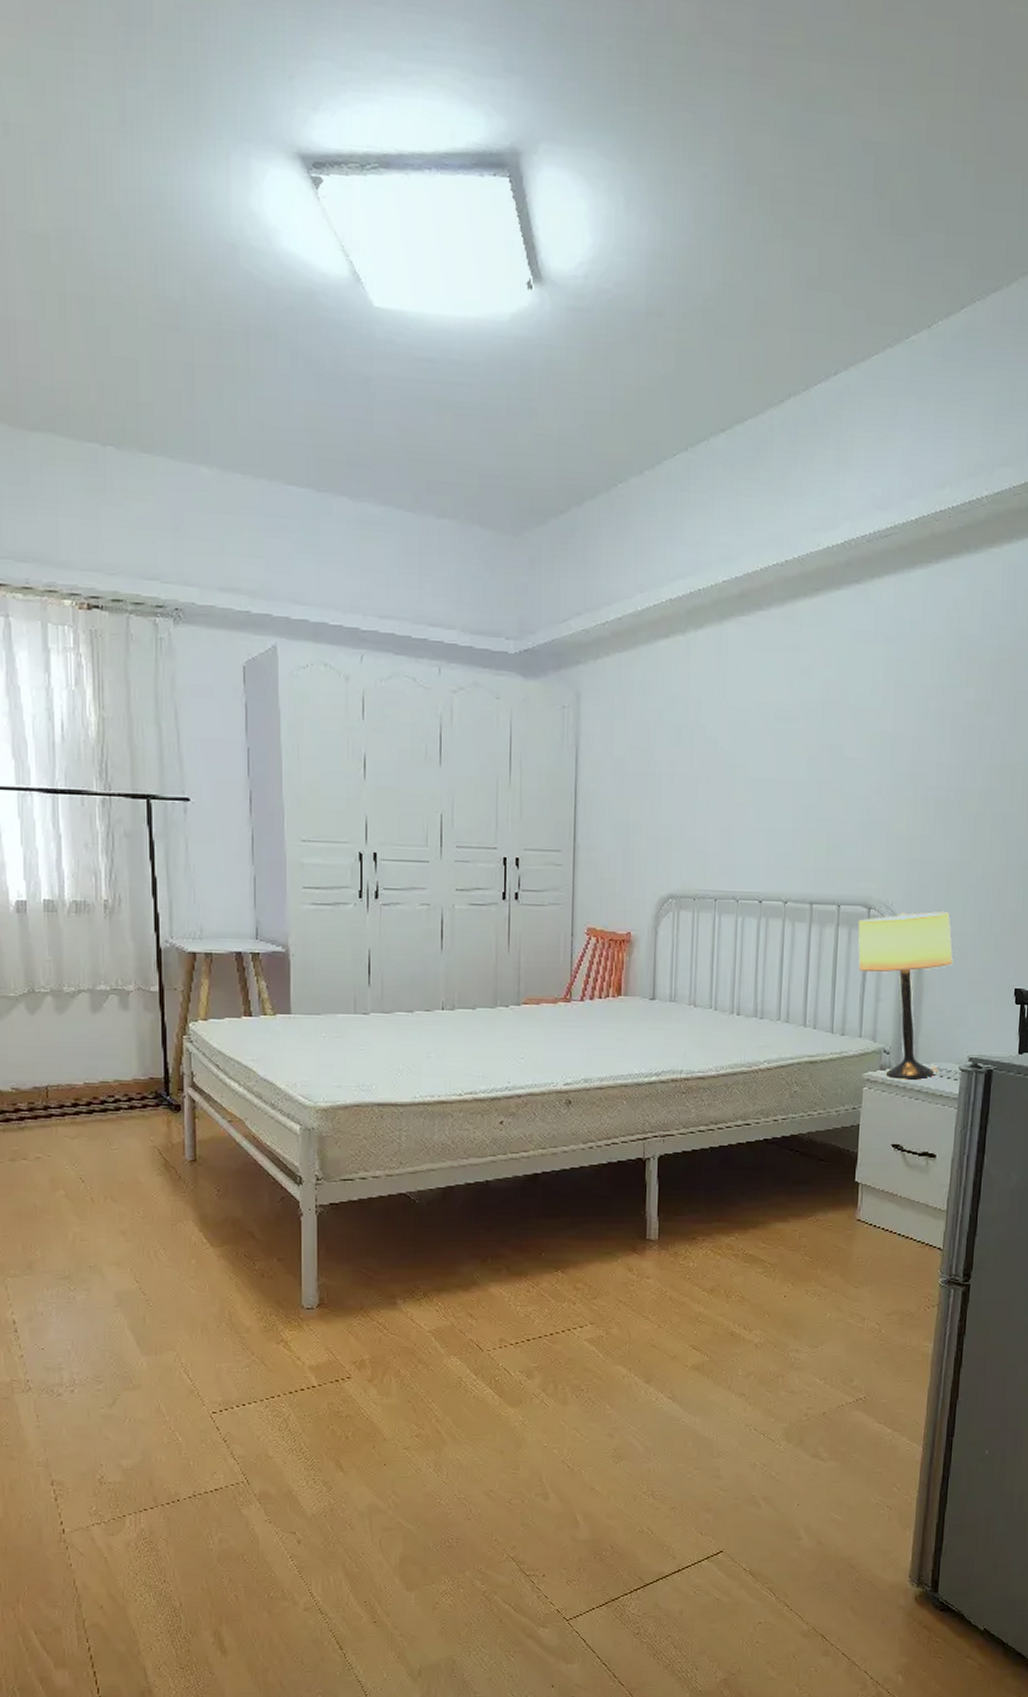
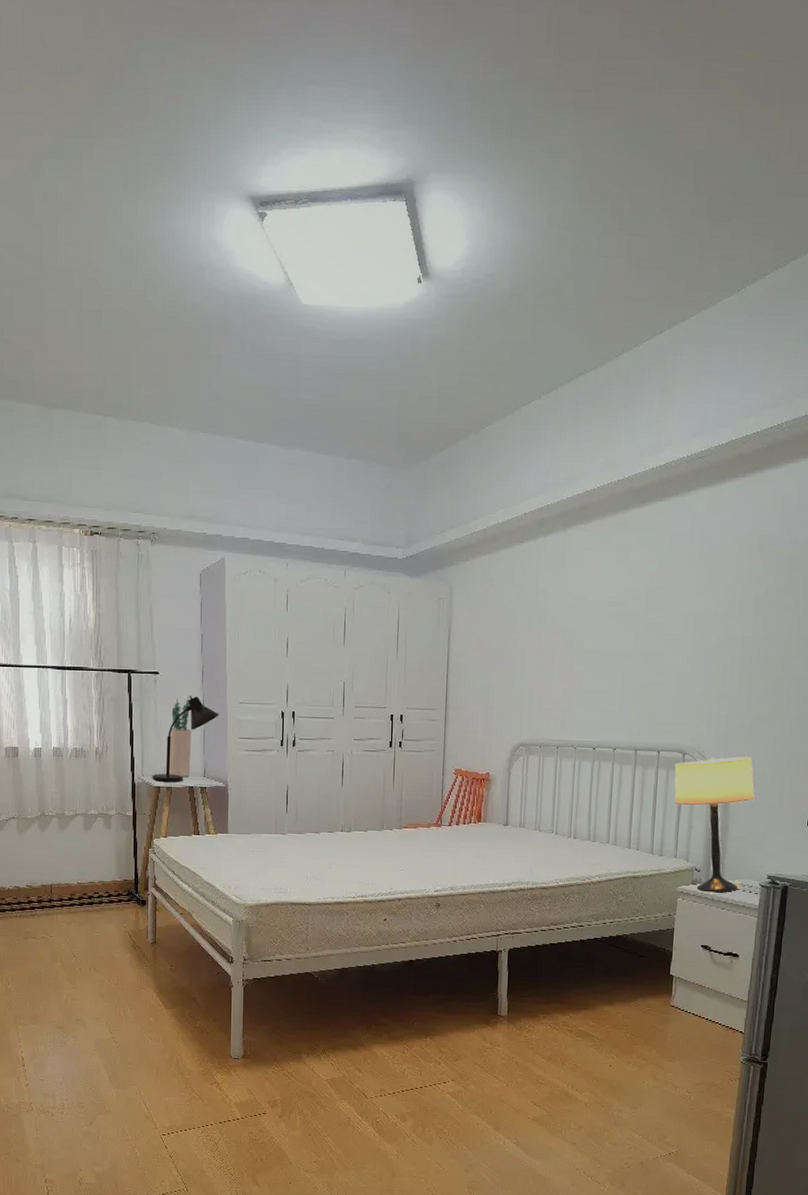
desk lamp: none [184,831,275,947] -> present [152,696,219,782]
vase: none [207,831,238,940] -> present [169,696,192,778]

